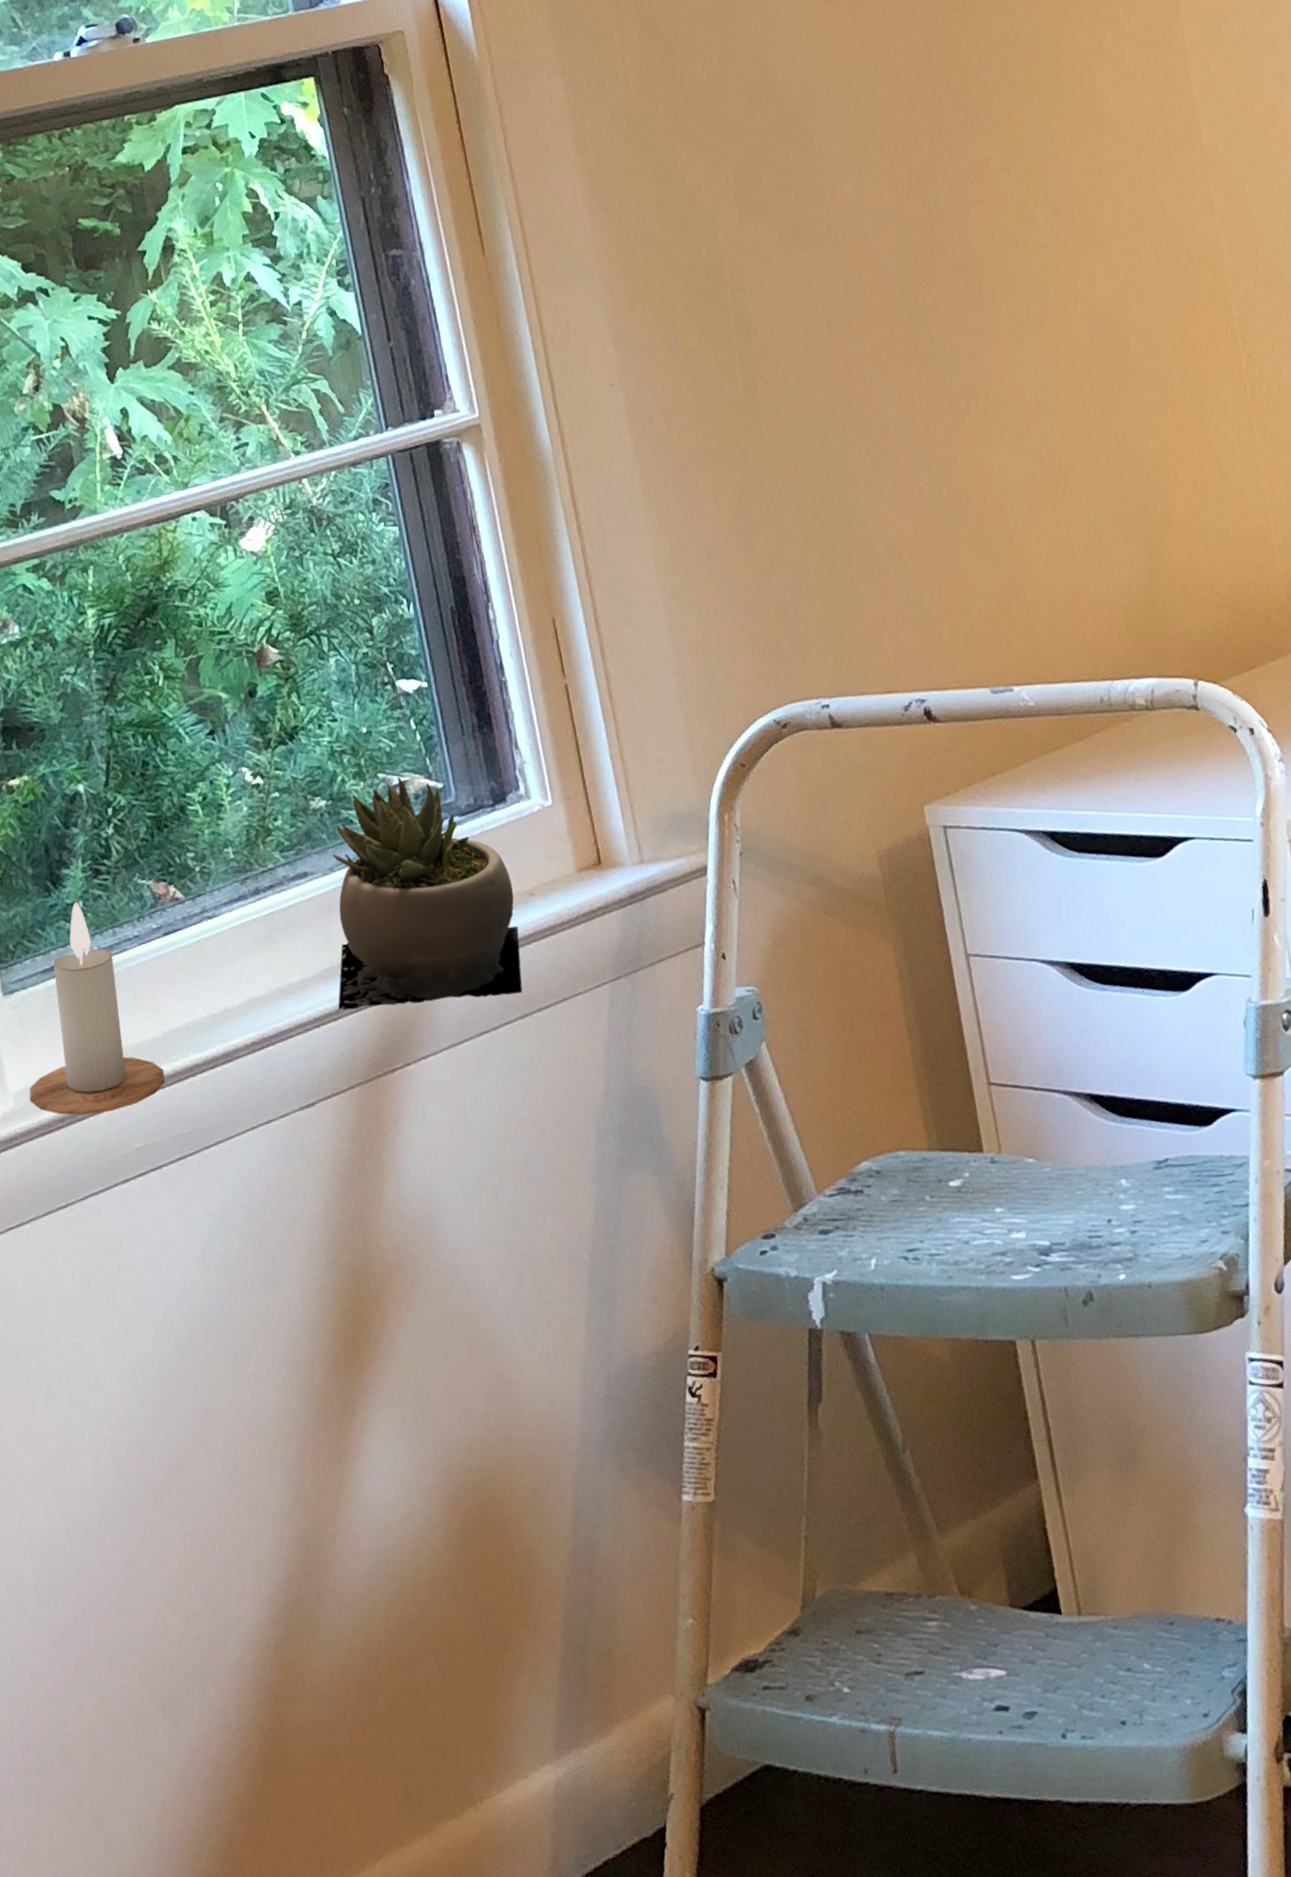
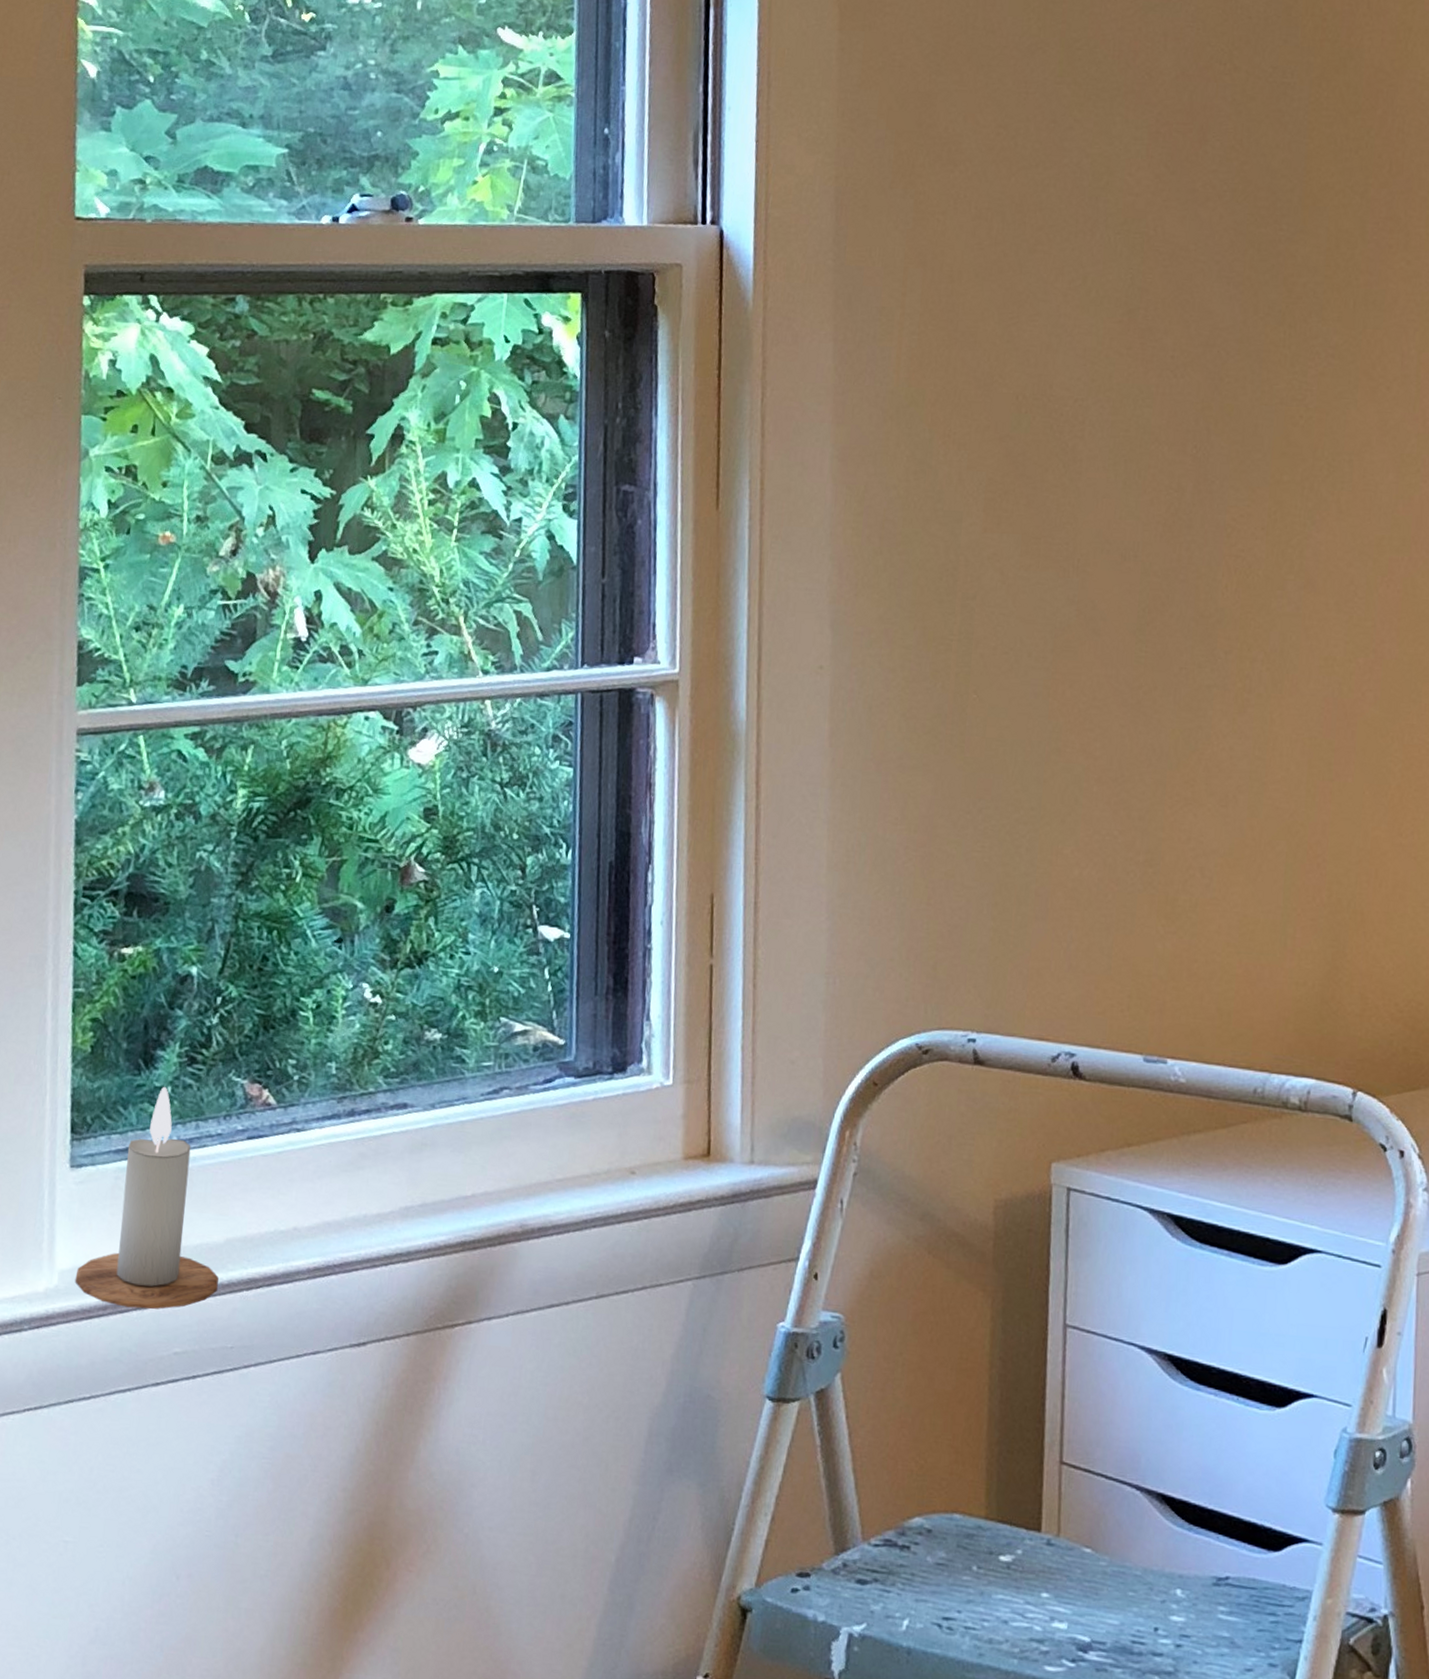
succulent plant: present [333,777,523,1011] -> none [409,1024,615,1272]

